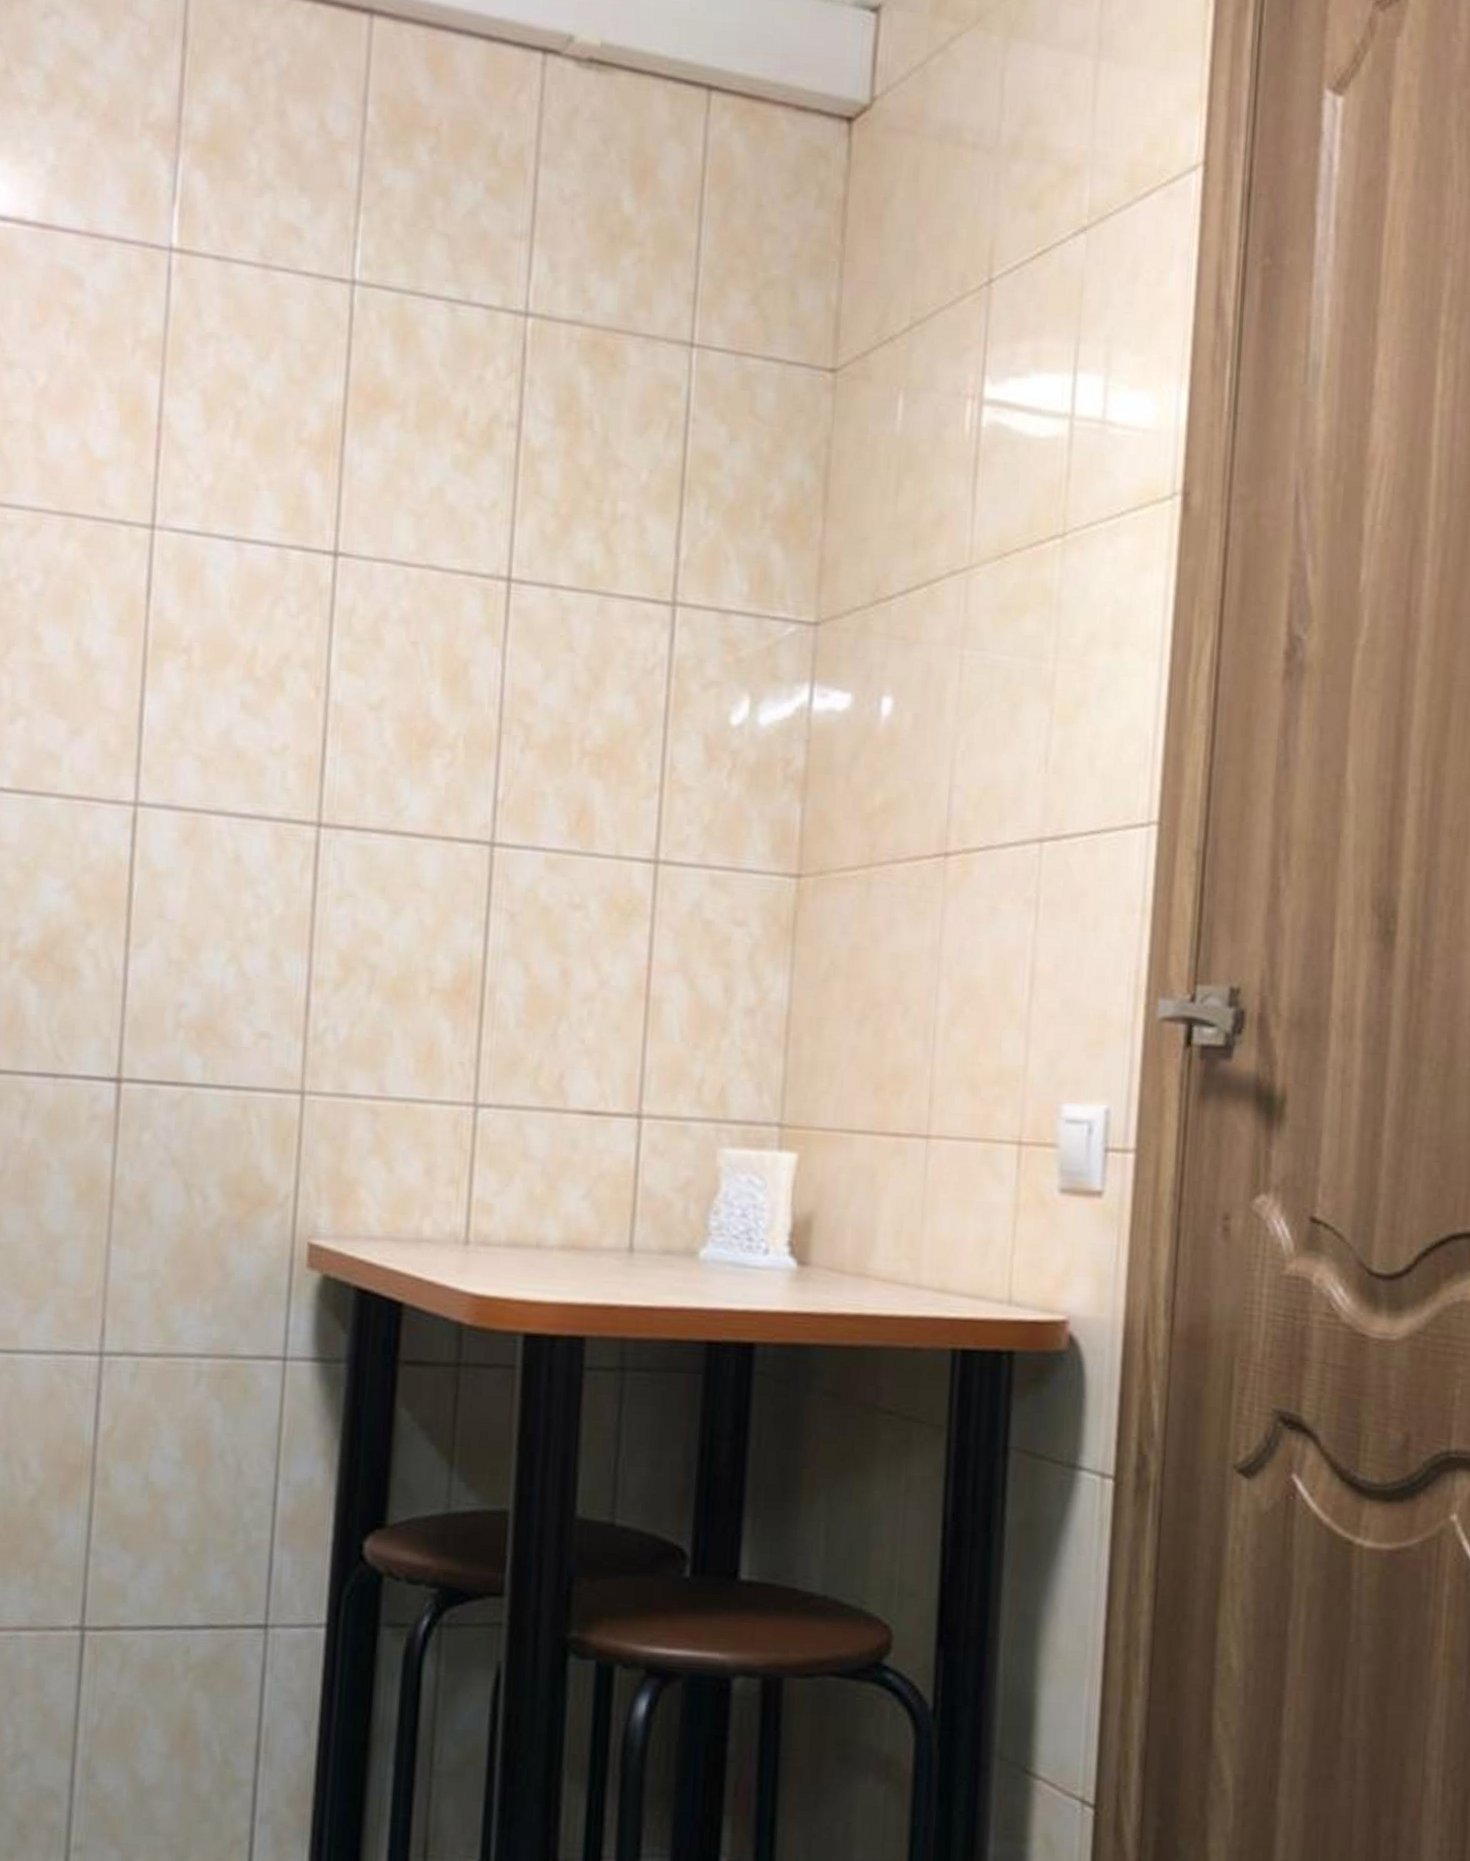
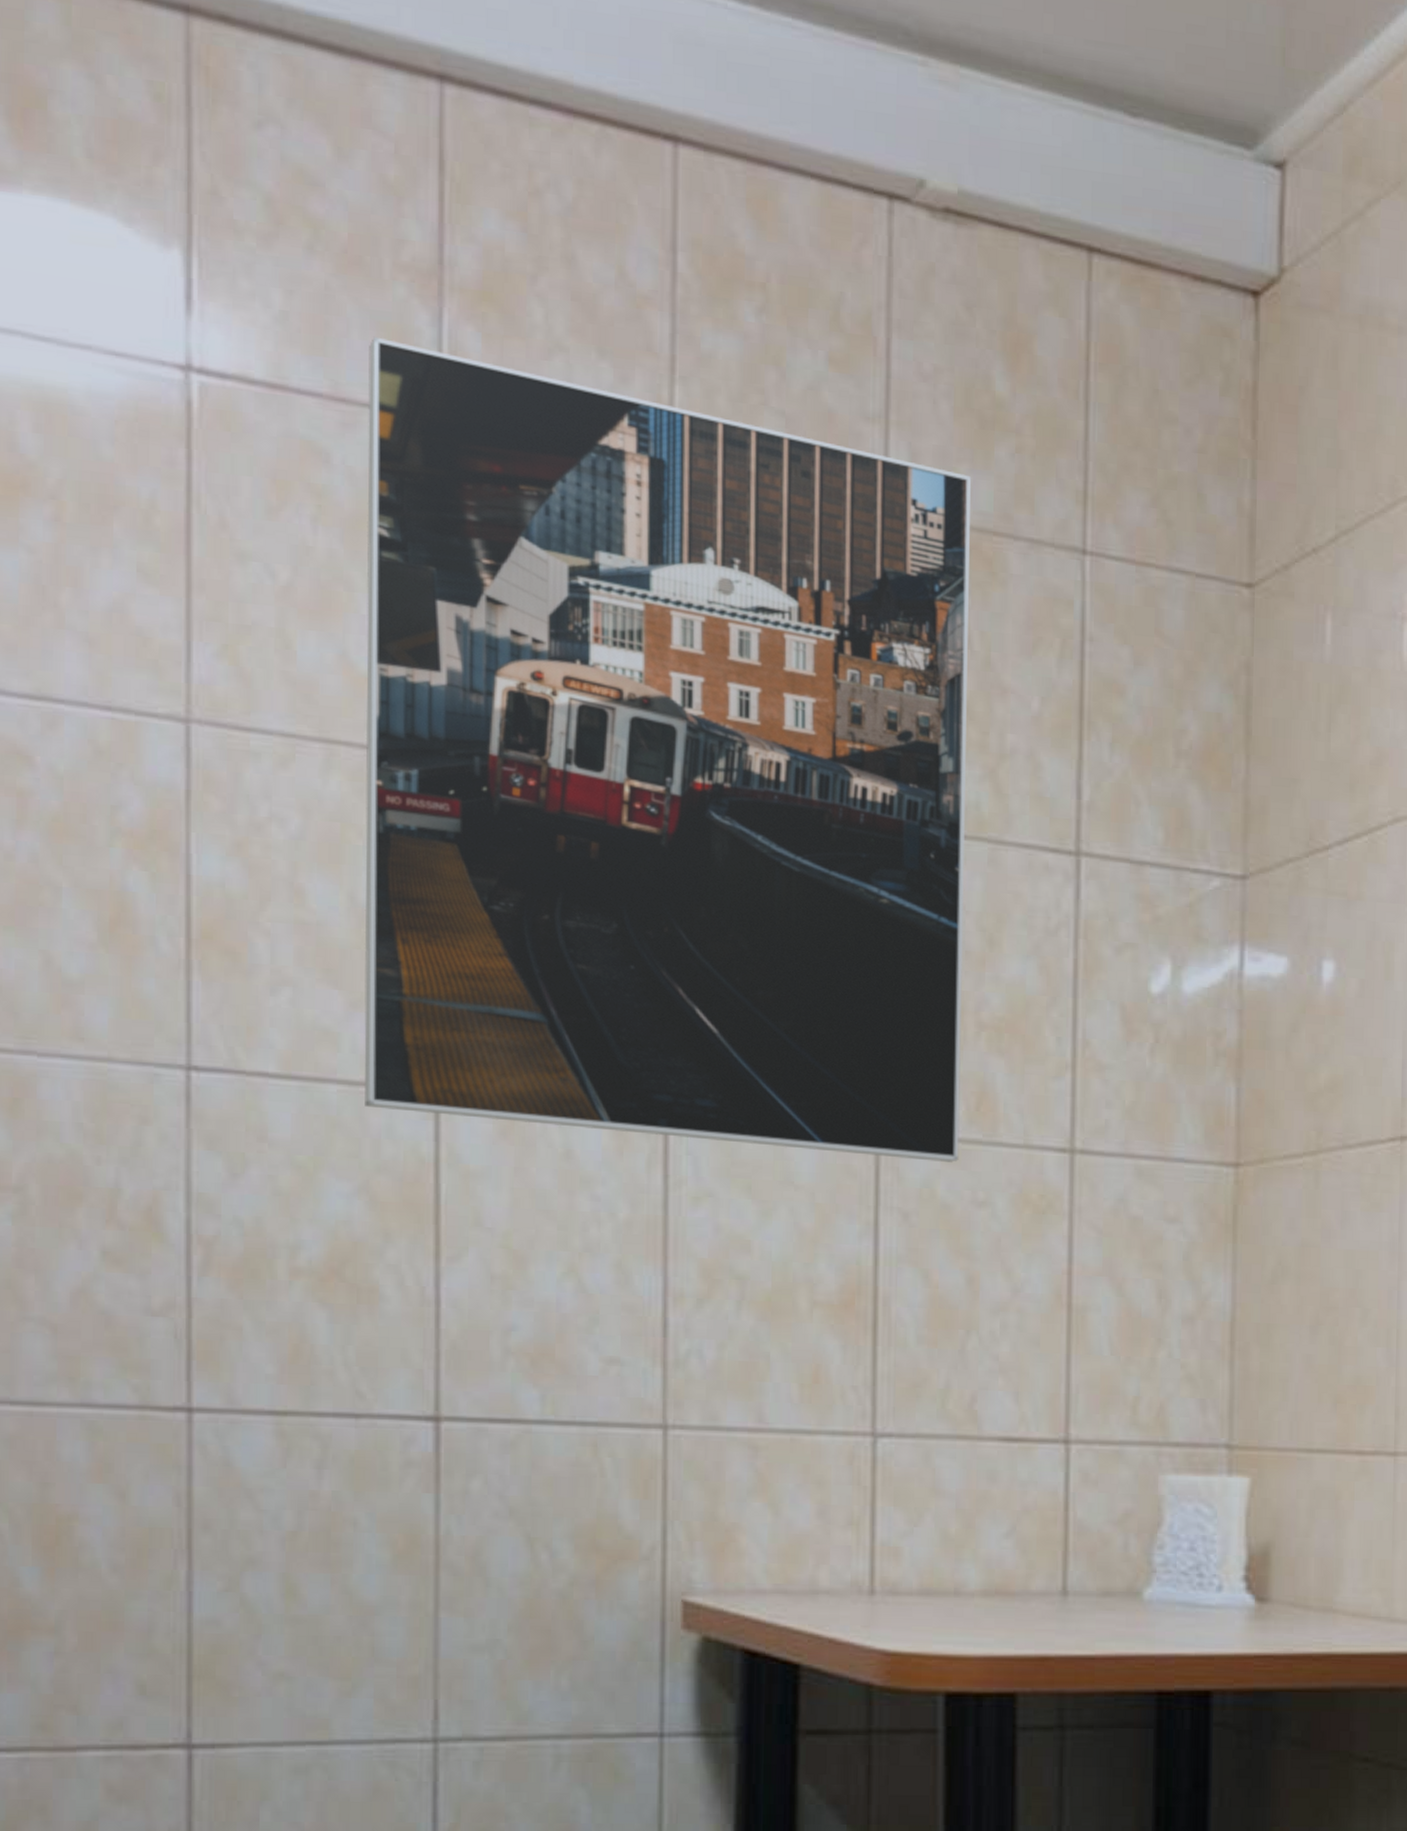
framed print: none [77,183,599,870] -> present [364,336,971,1162]

